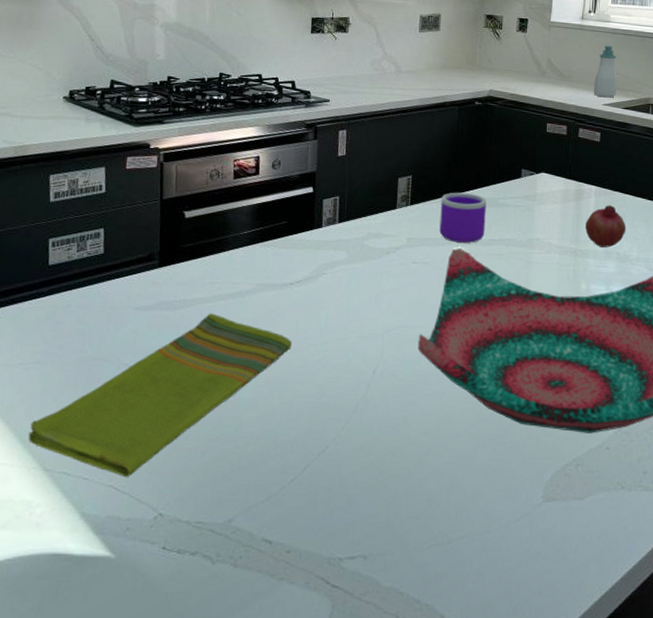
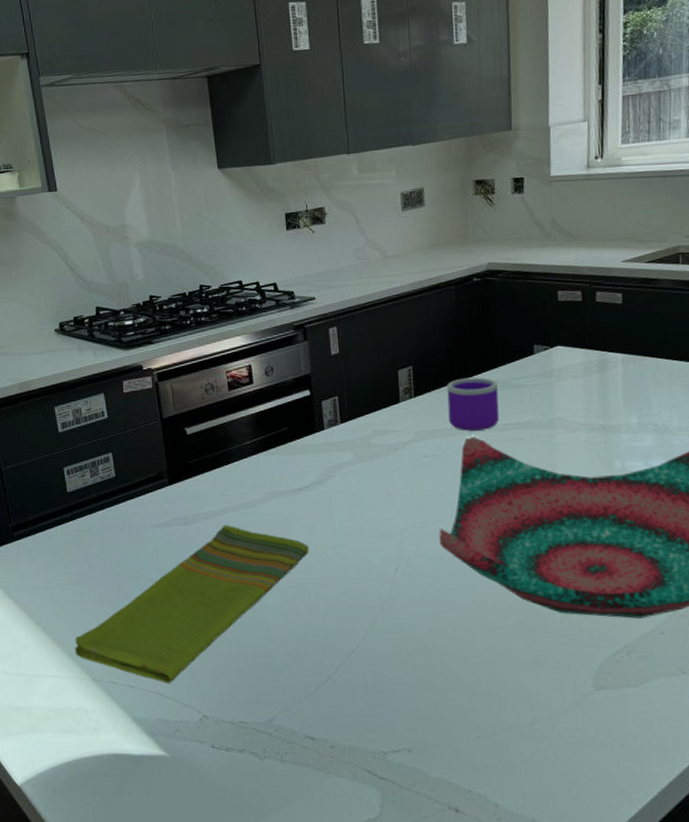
fruit: present [585,205,626,248] -> none [614,372,663,420]
soap bottle: present [593,45,617,98] -> none [608,192,637,254]

